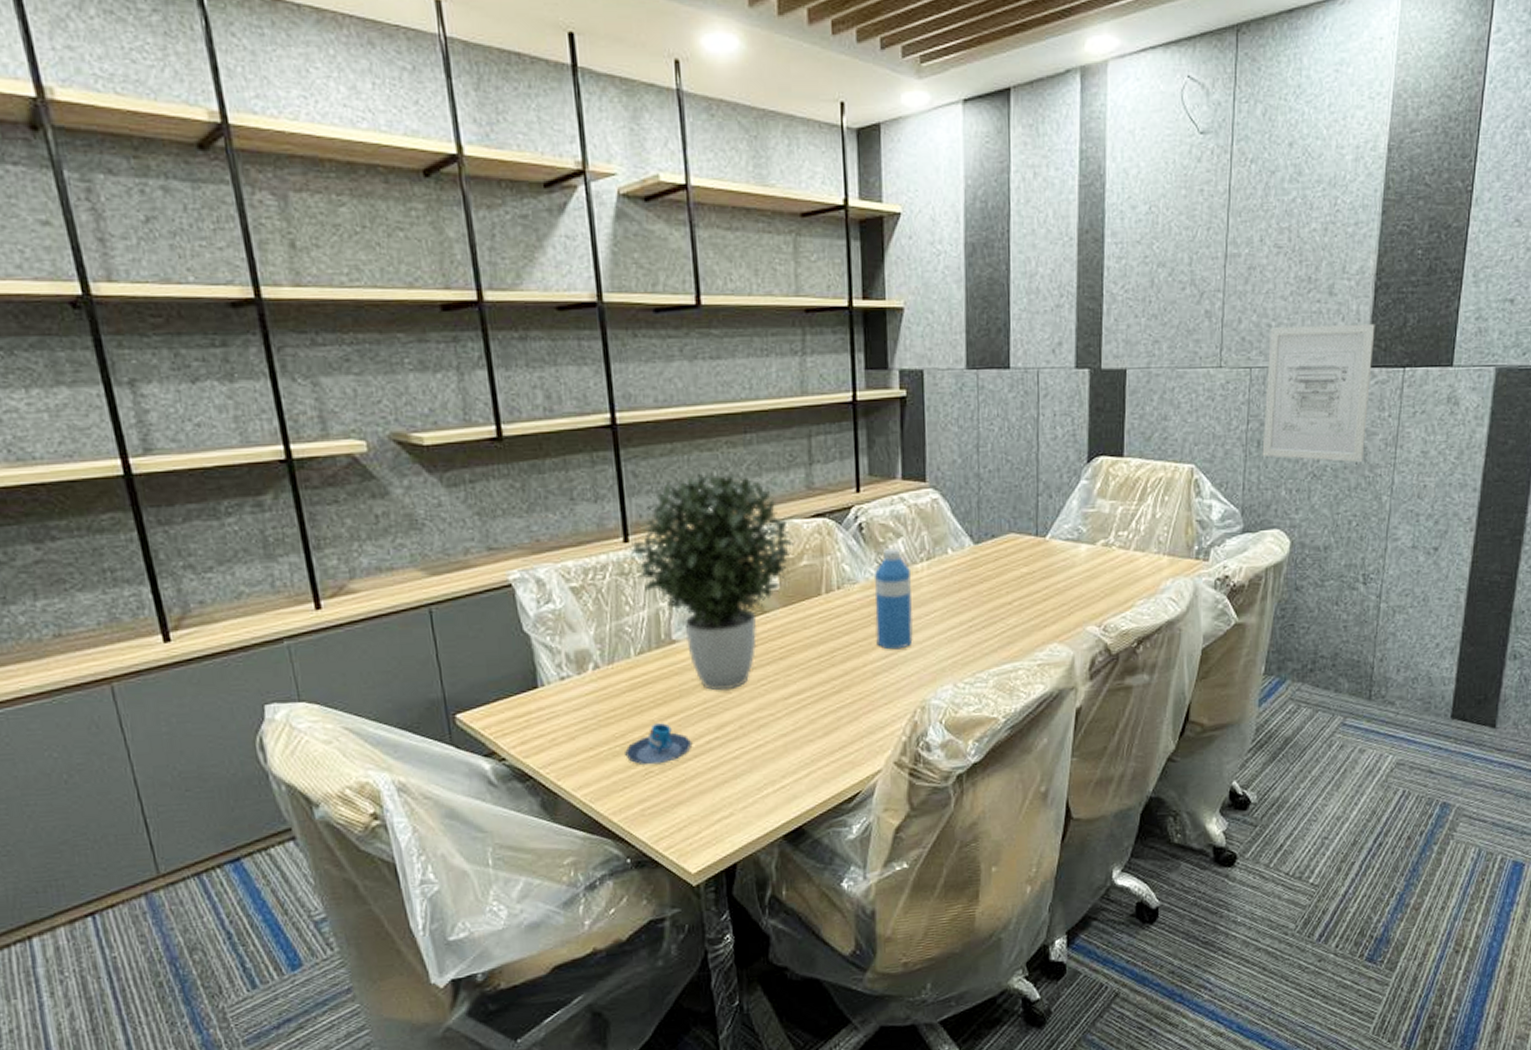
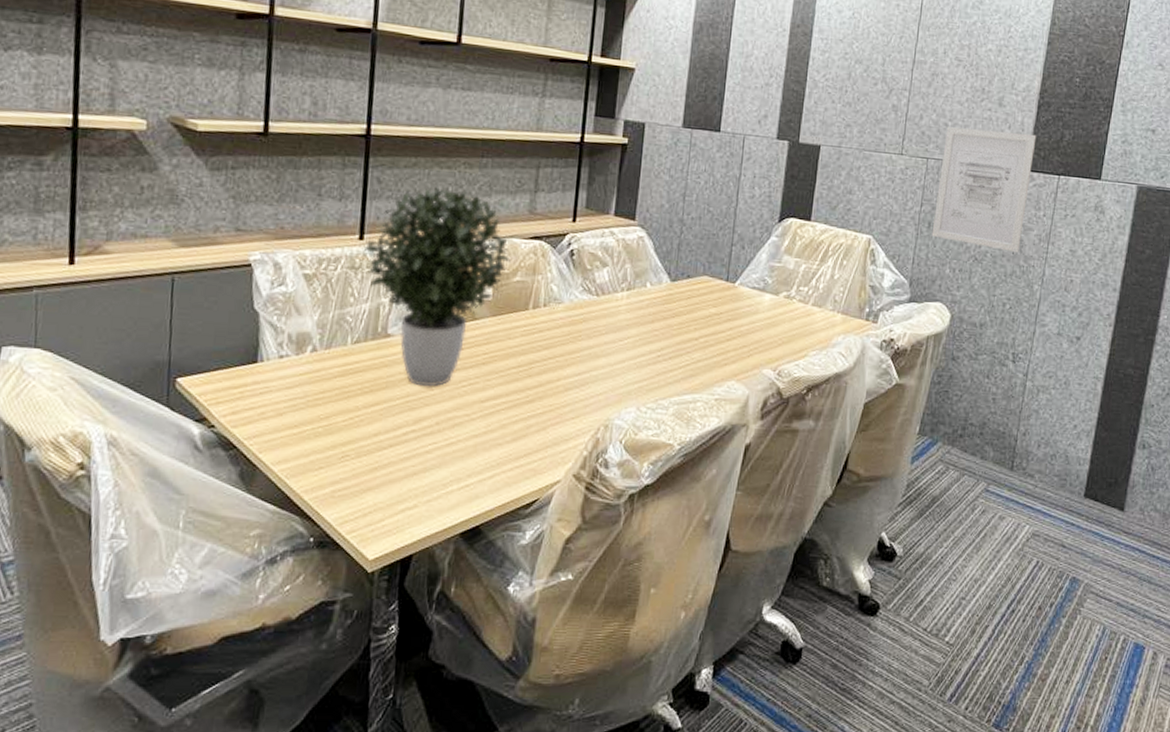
mug: present [625,723,693,765] -> none [326,410,390,449]
water bottle: present [874,547,914,650] -> none [572,274,611,369]

